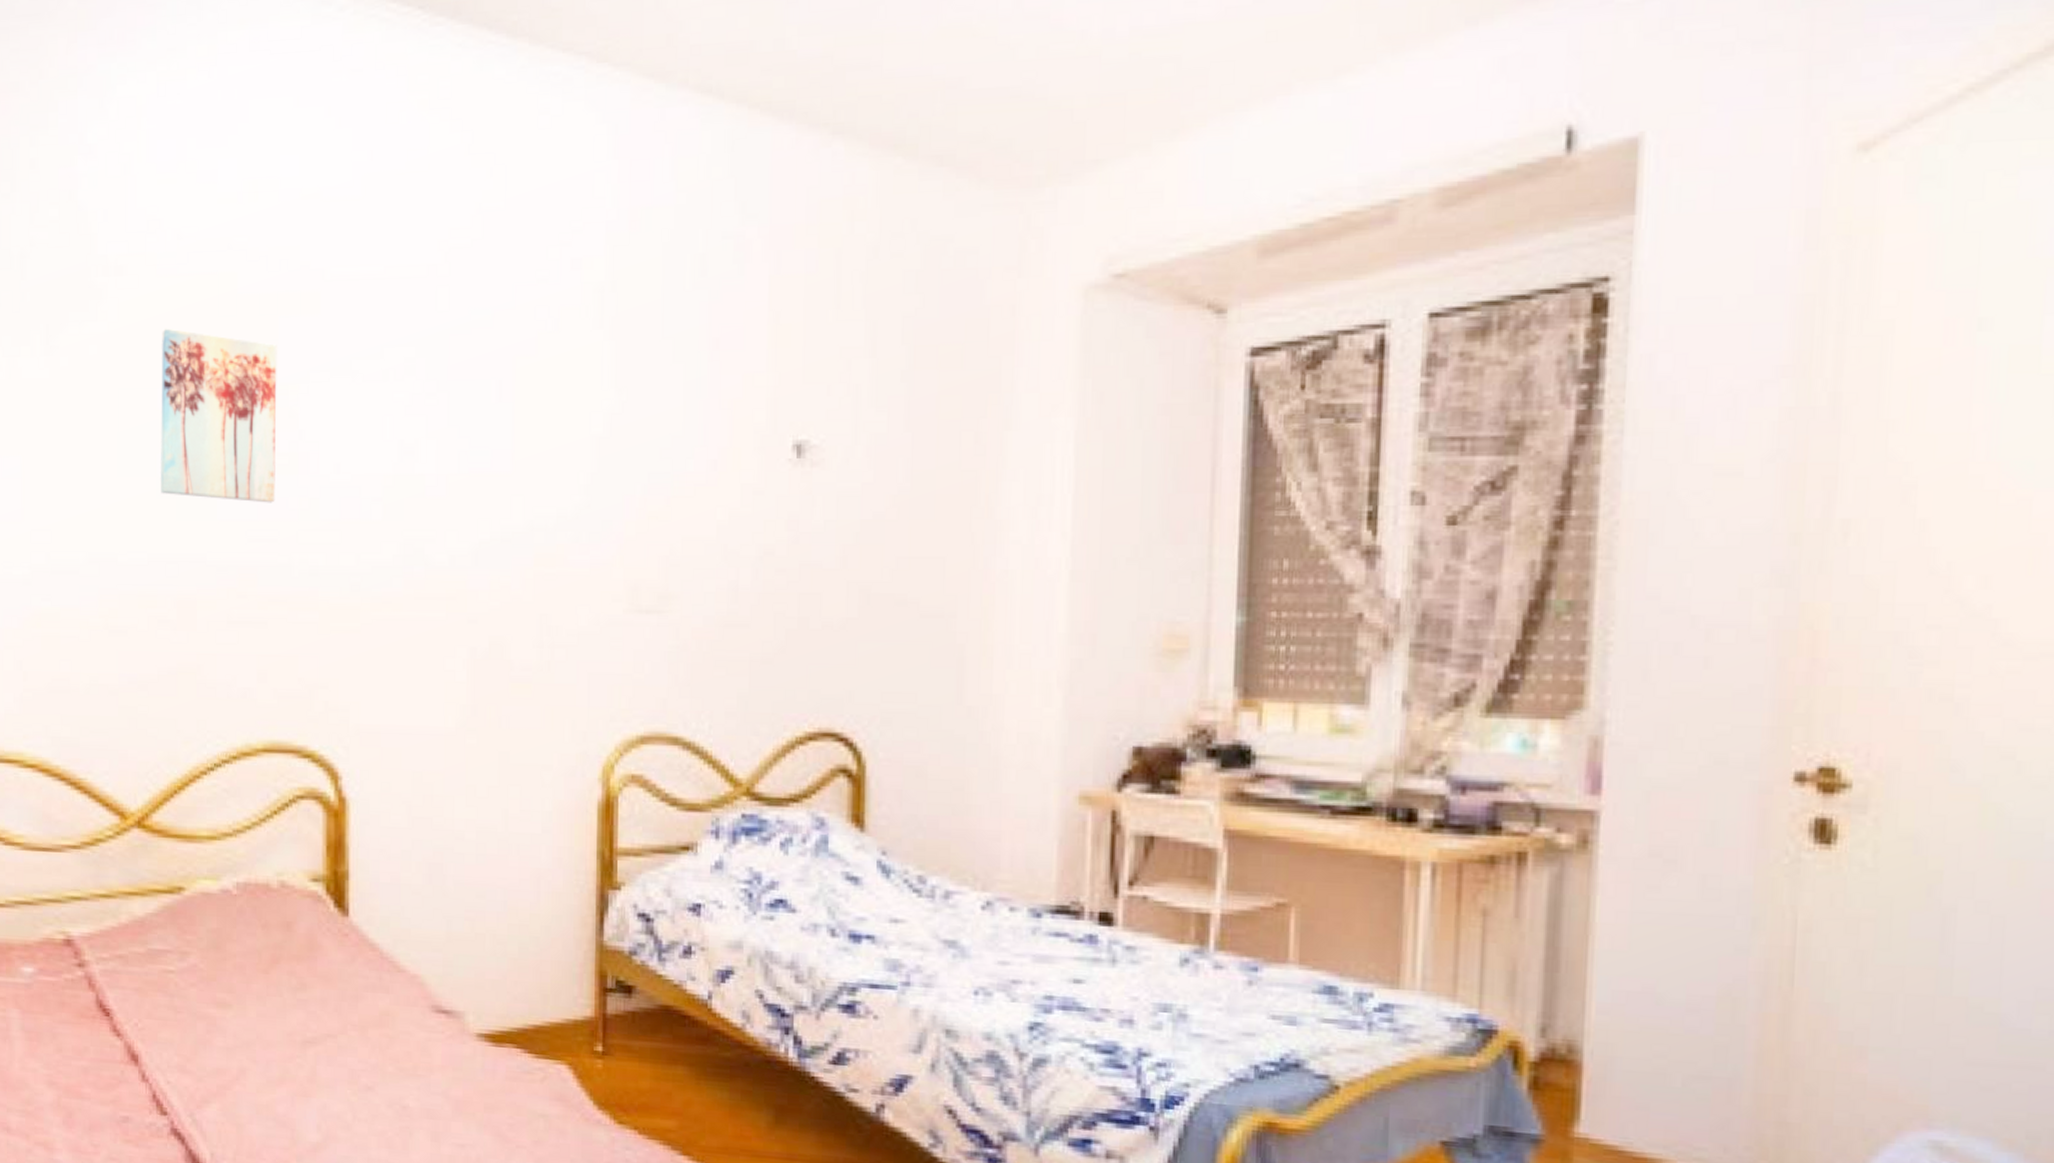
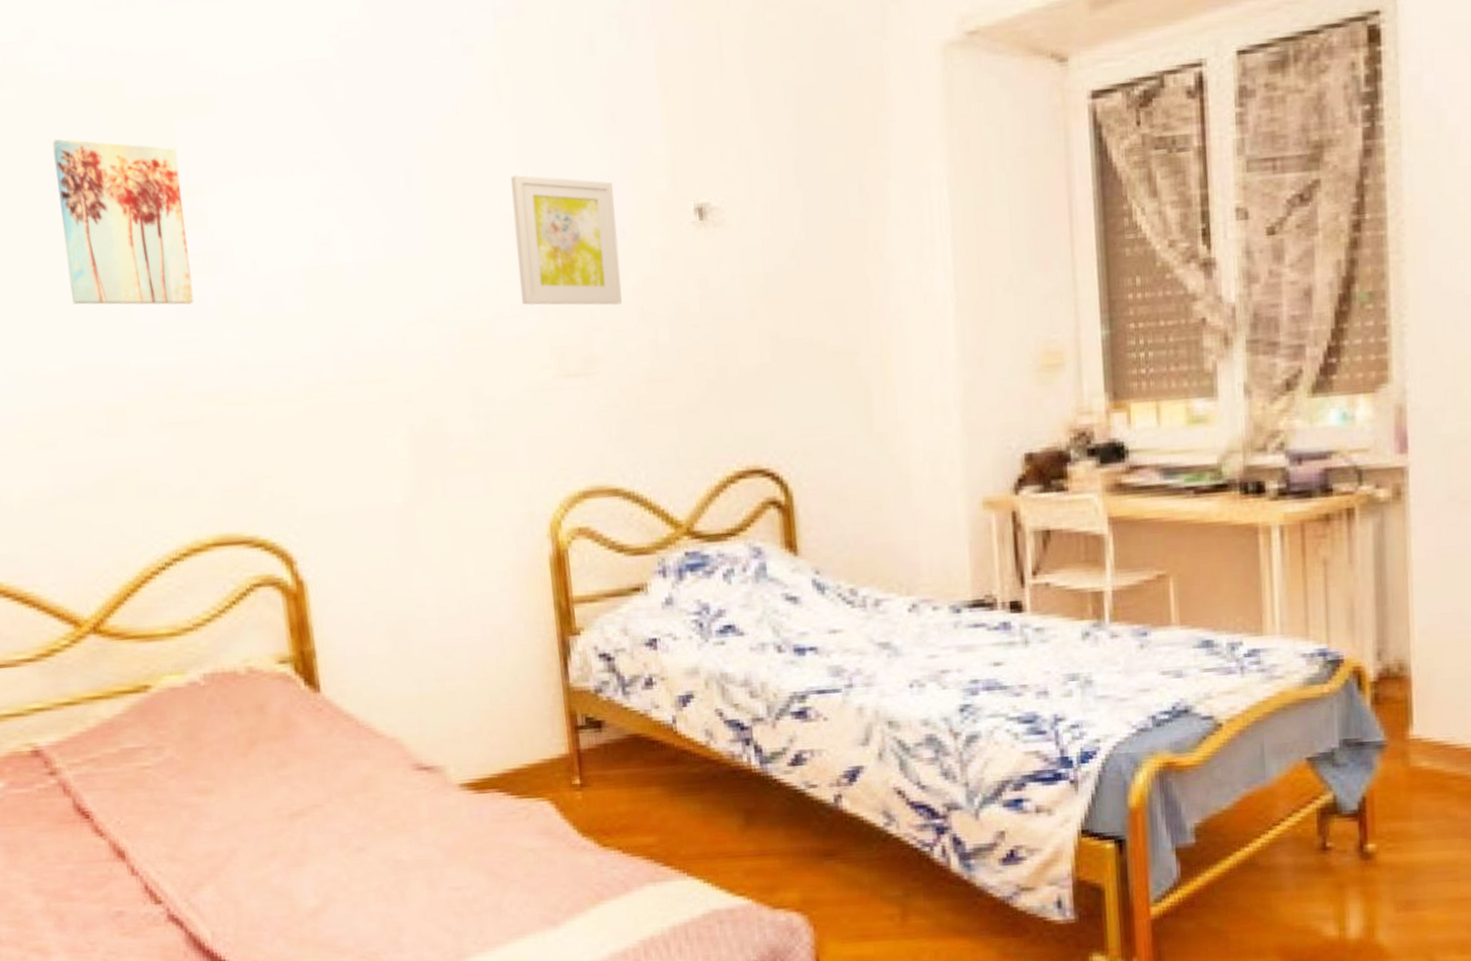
wall art: none [600,396,708,541] -> present [510,175,622,305]

